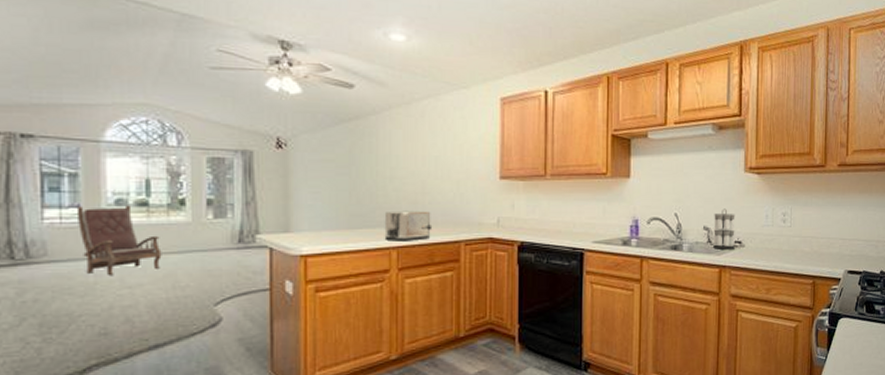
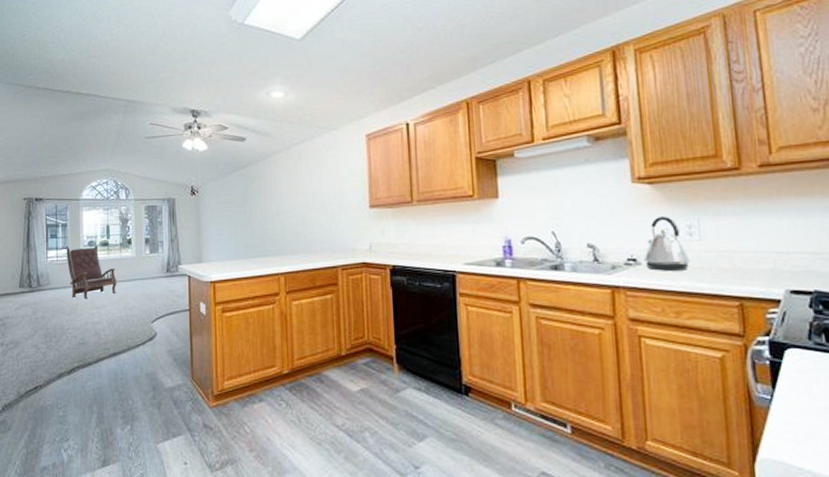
toaster: present [384,211,433,241] -> none [273,240,313,268]
spice rack: present [713,208,735,249] -> none [598,224,629,268]
kettle: none [747,205,782,254] -> present [644,217,690,272]

